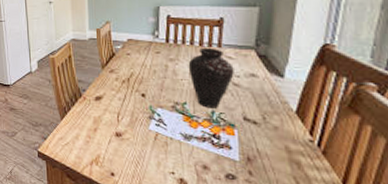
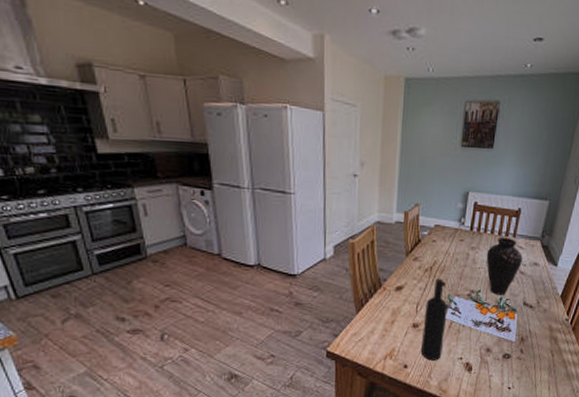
wine bottle: none [126,90,151,172] -> present [421,278,448,361]

